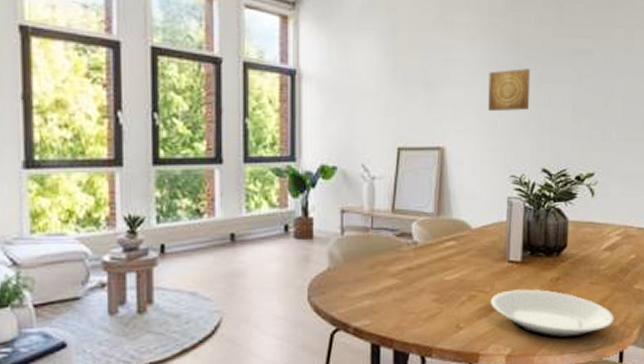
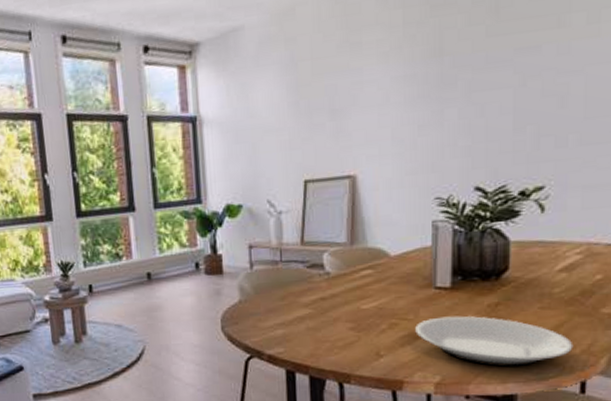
wall art: present [488,68,531,112] -> none [405,78,458,132]

